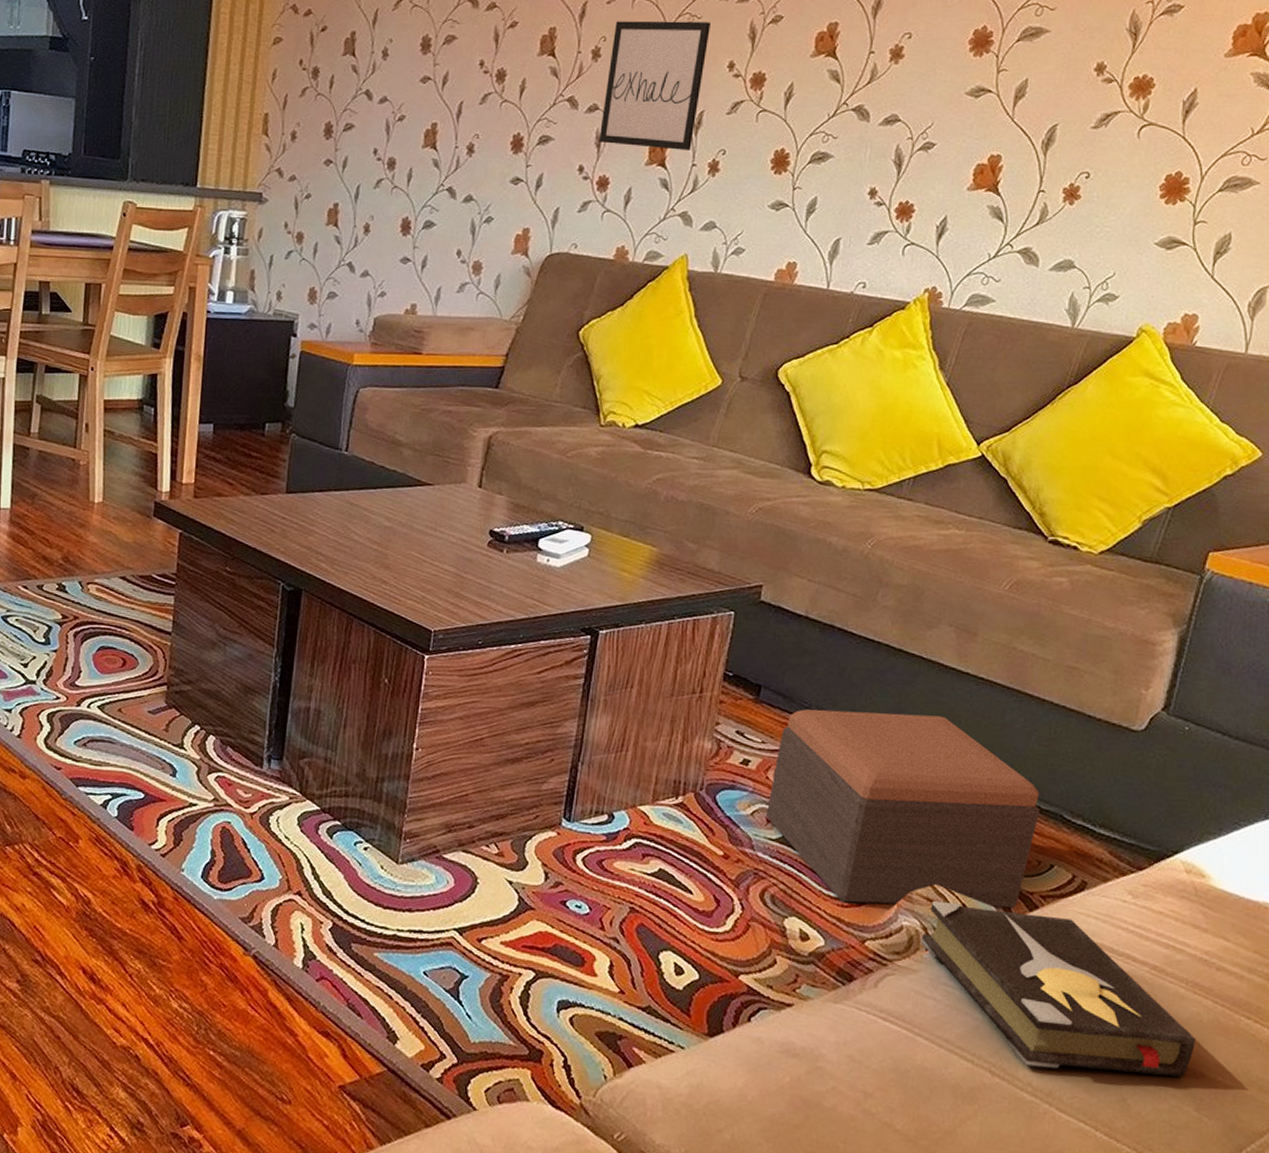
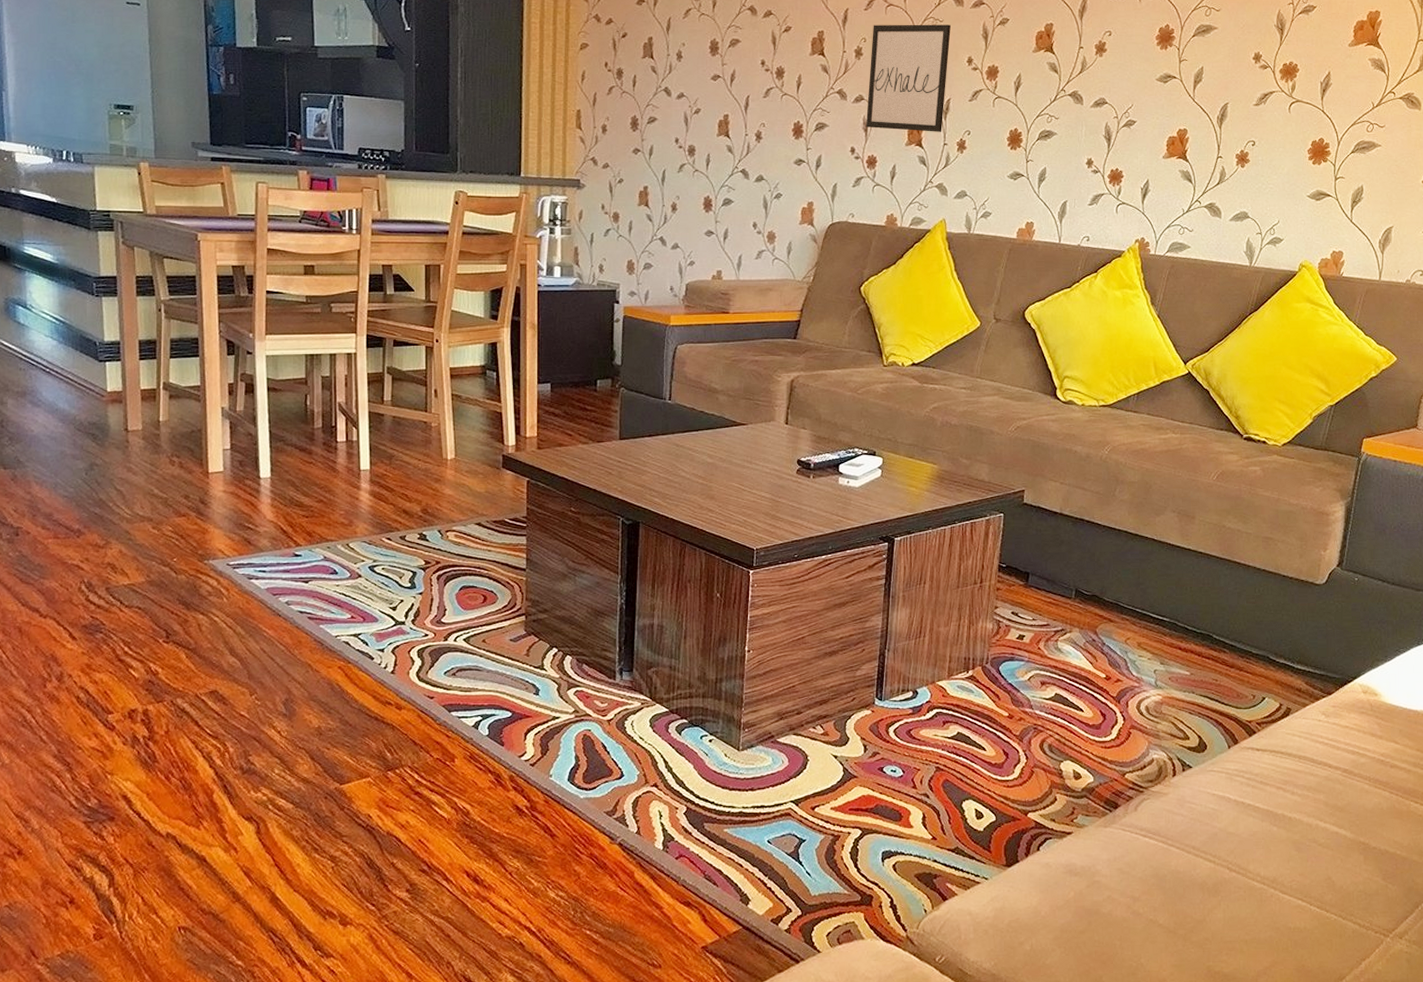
footstool: present [765,709,1041,909] -> none [1040,586,1252,744]
hardback book: present [920,900,1195,1077] -> none [1168,735,1379,861]

